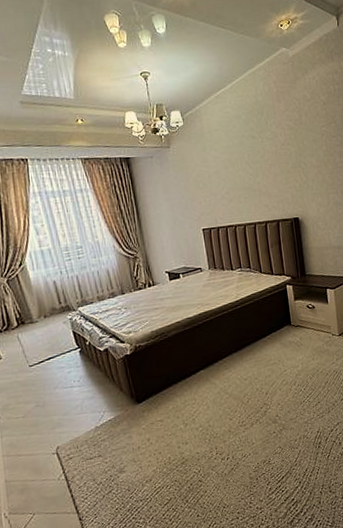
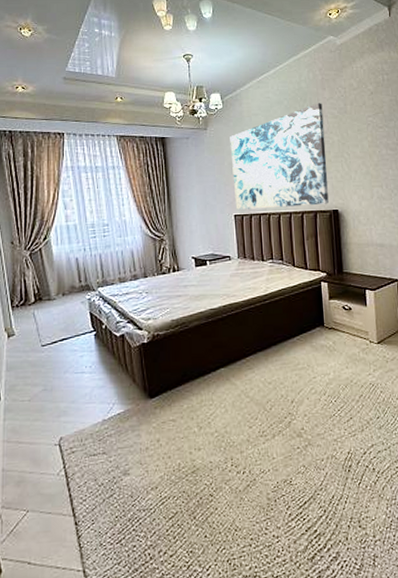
wall art: none [192,115,290,224] -> present [230,103,329,210]

